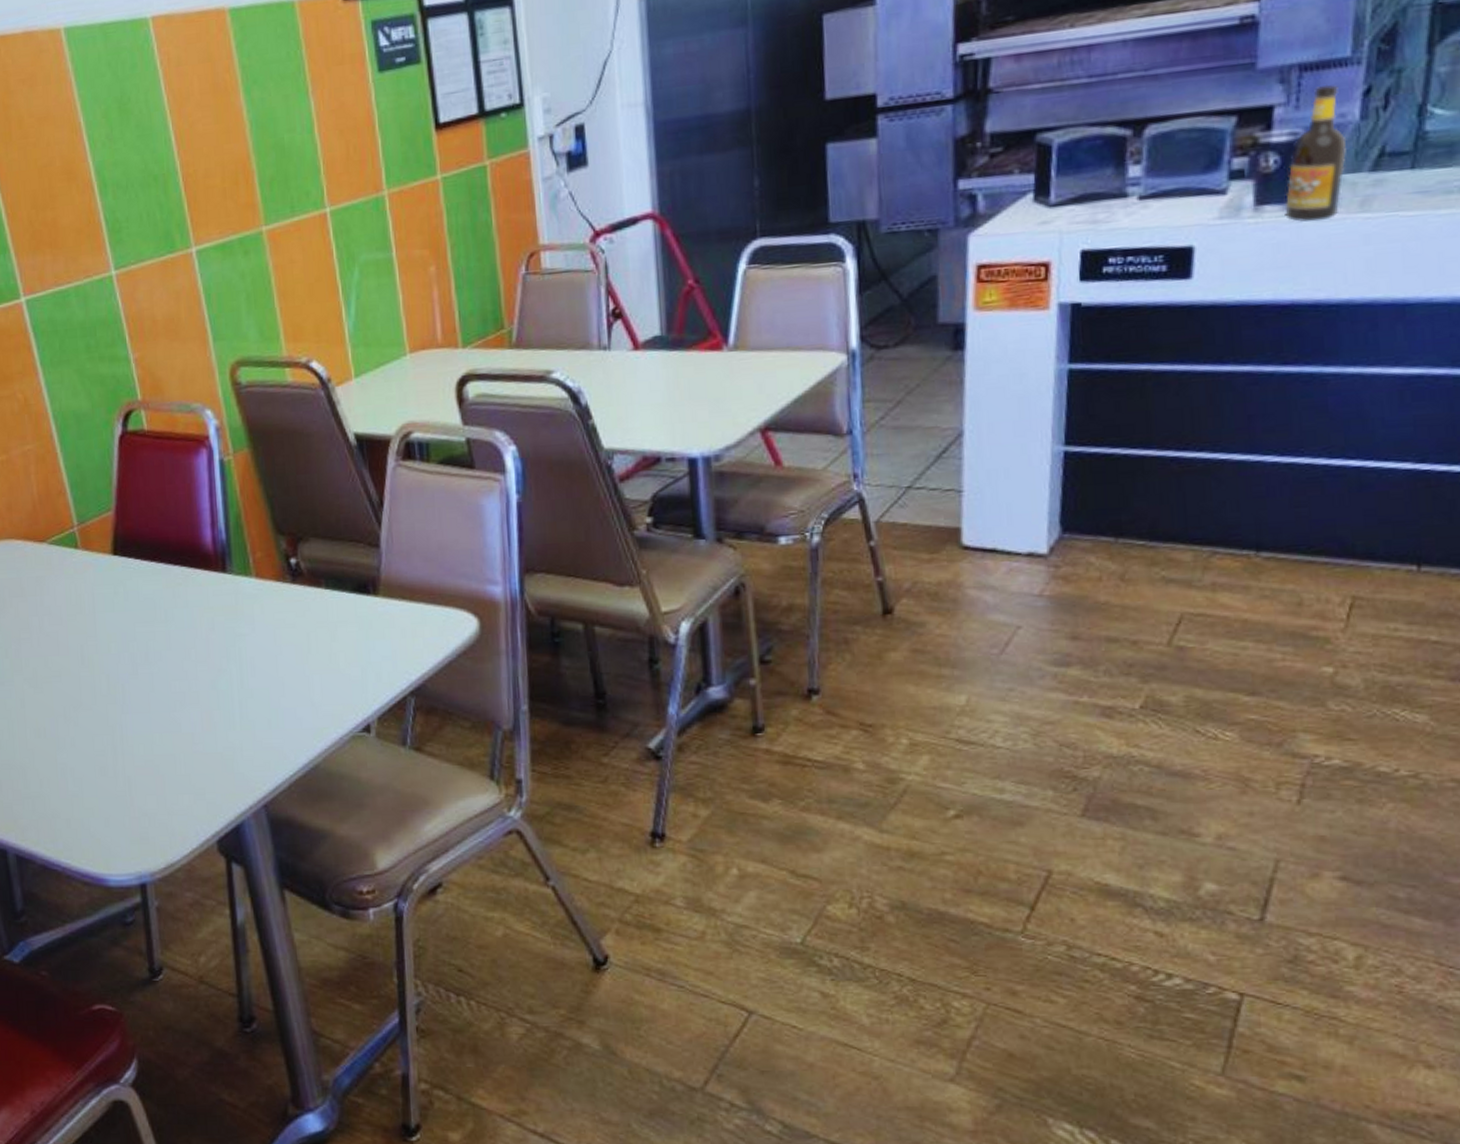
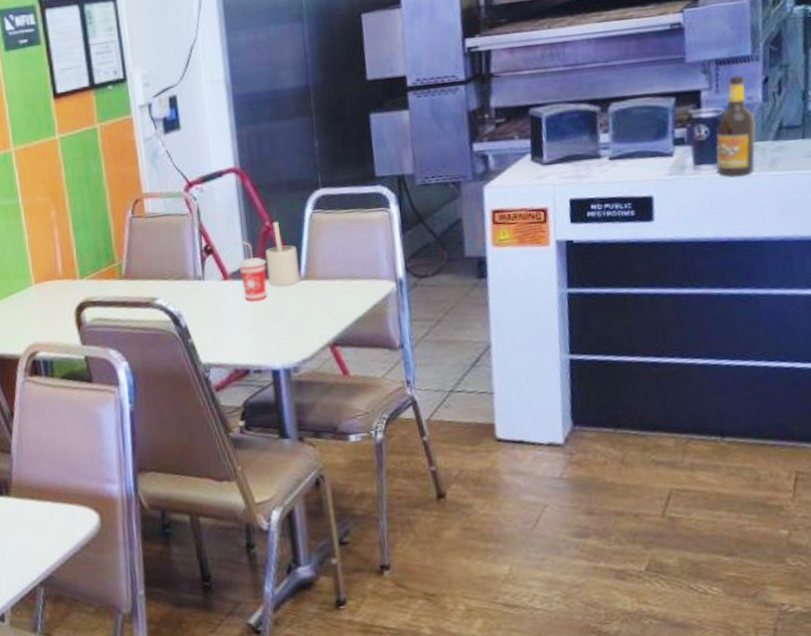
beverage cup: none [642,302,687,377] -> present [229,240,267,302]
straw: none [686,278,728,360] -> present [265,221,300,288]

